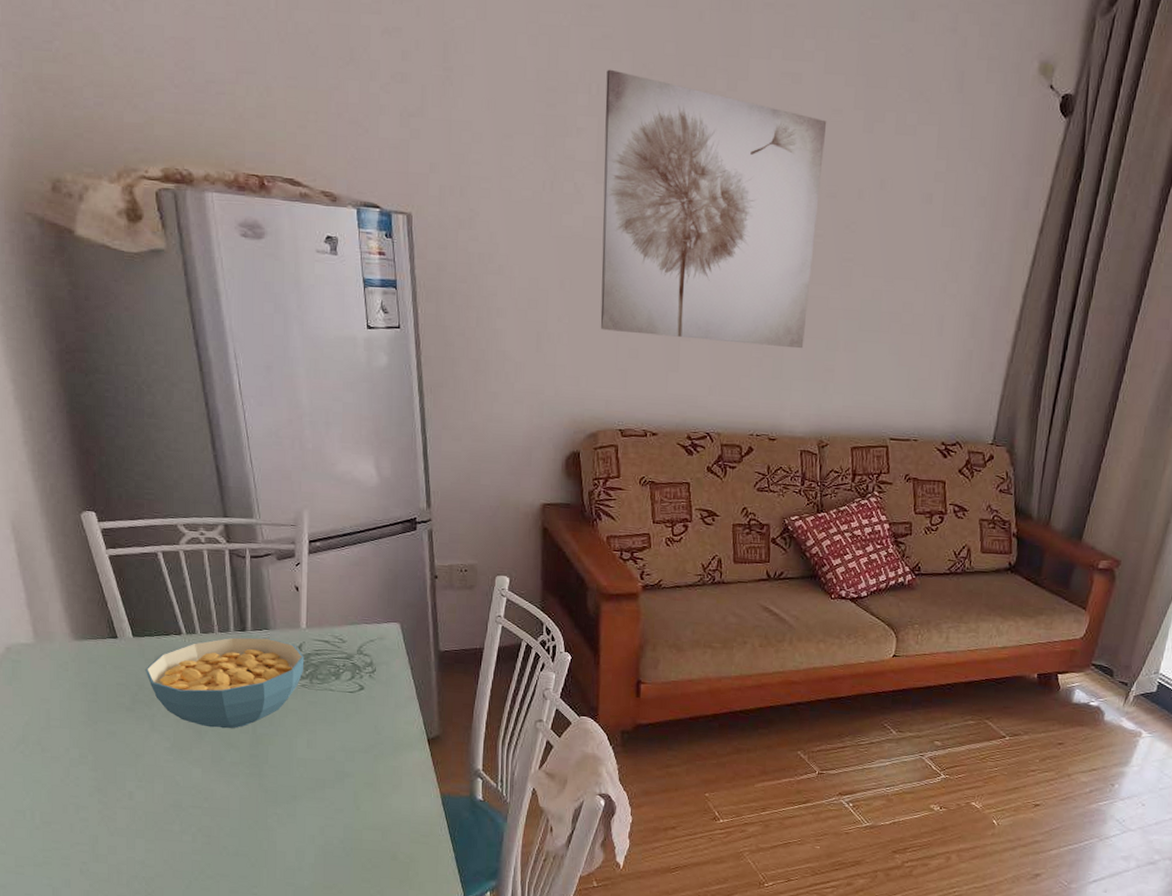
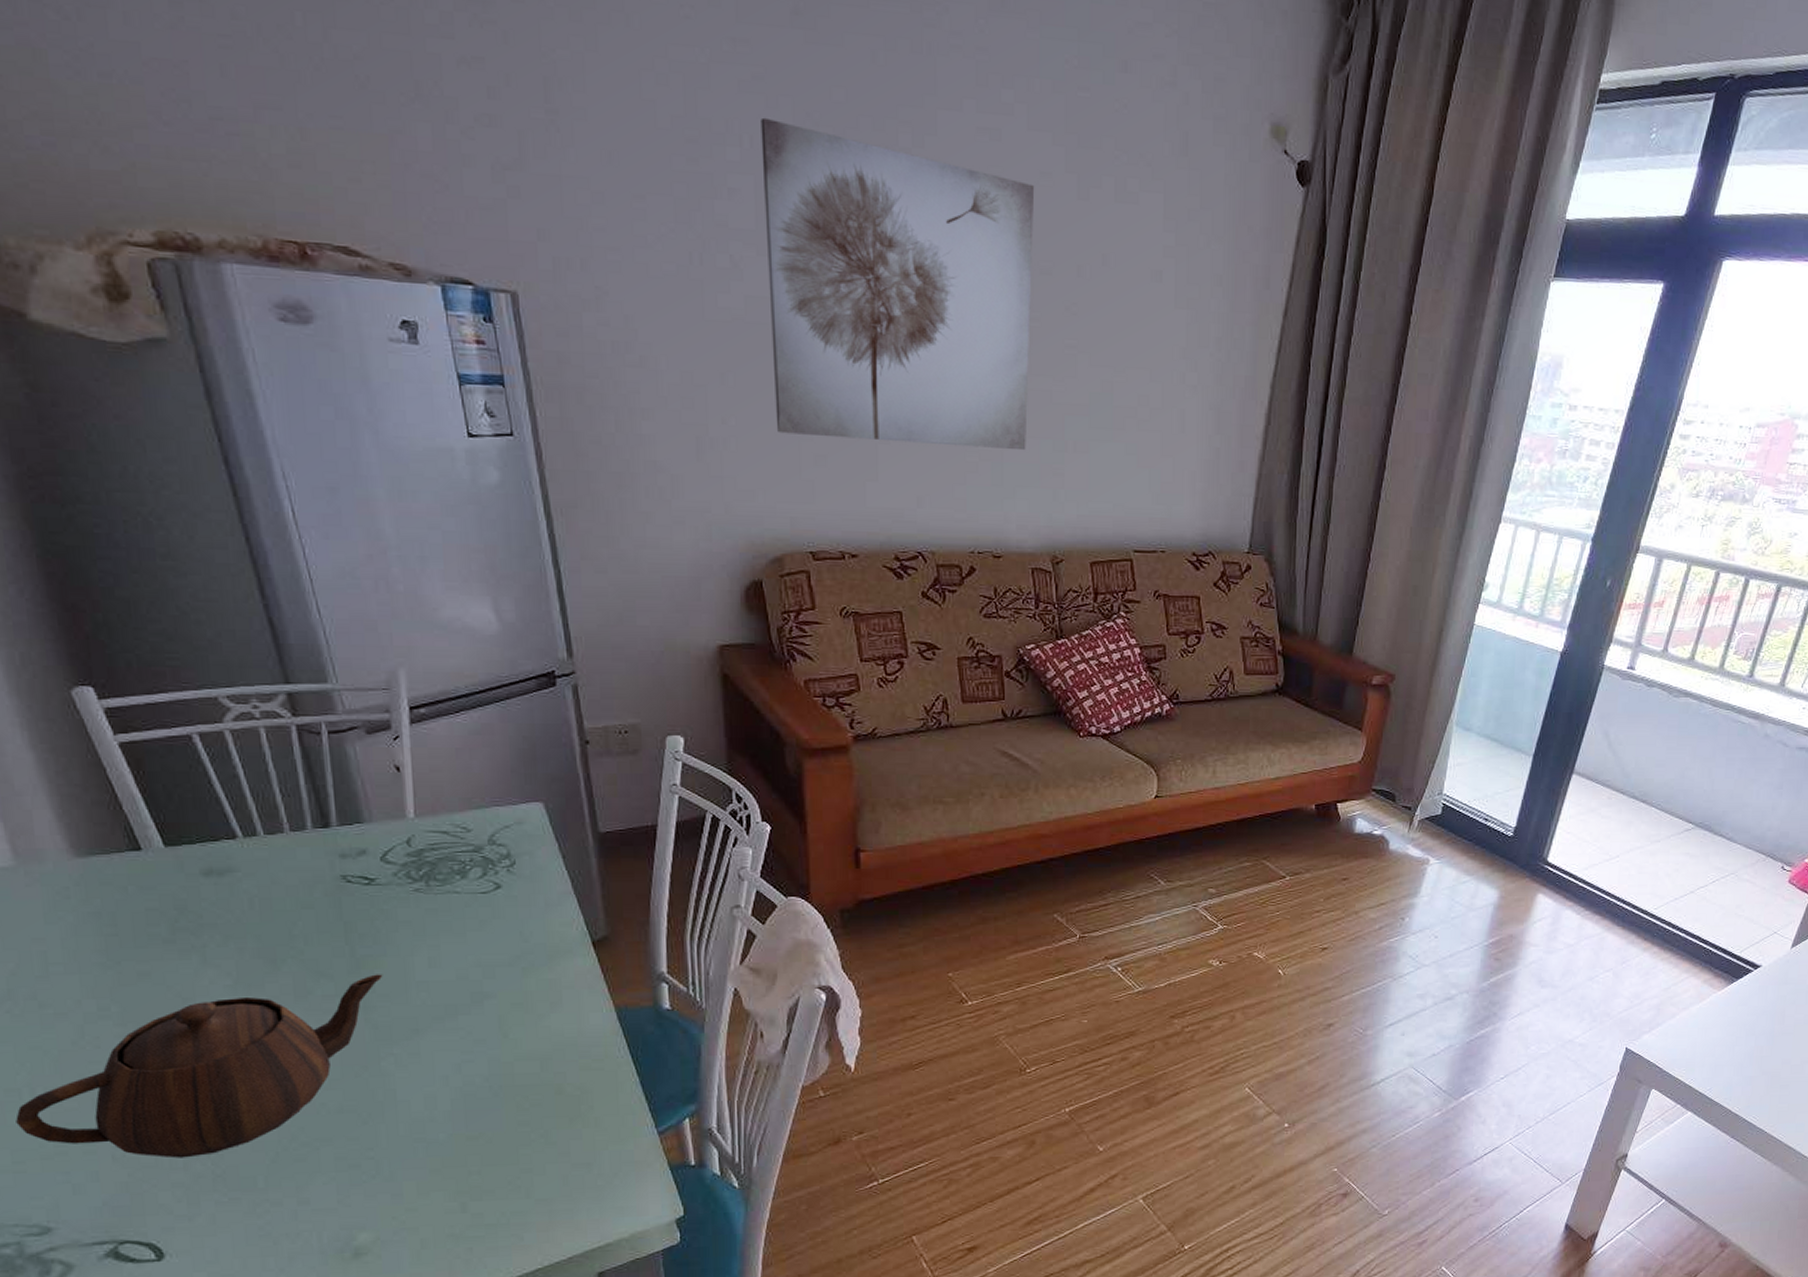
teapot: none [20,749,274,877] -> present [15,974,383,1158]
cereal bowl: present [145,637,305,729] -> none [186,833,416,954]

